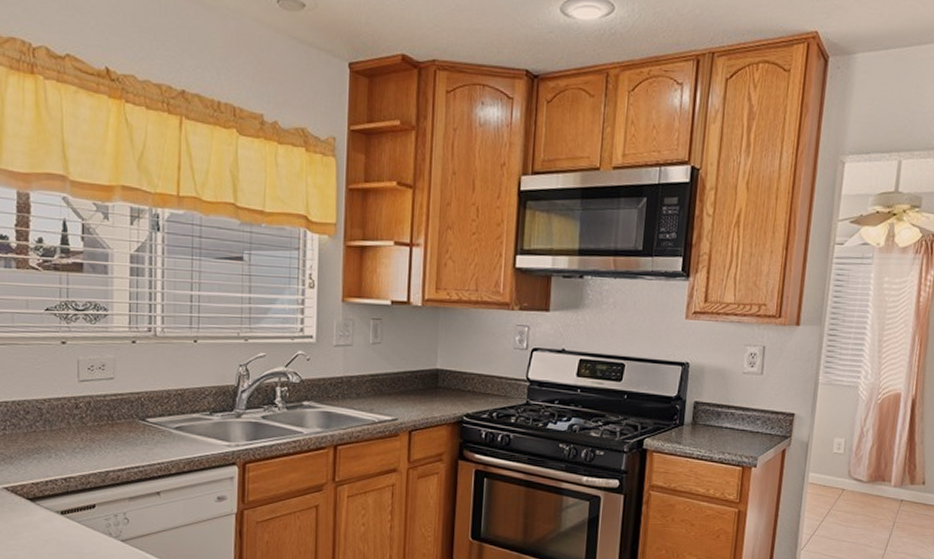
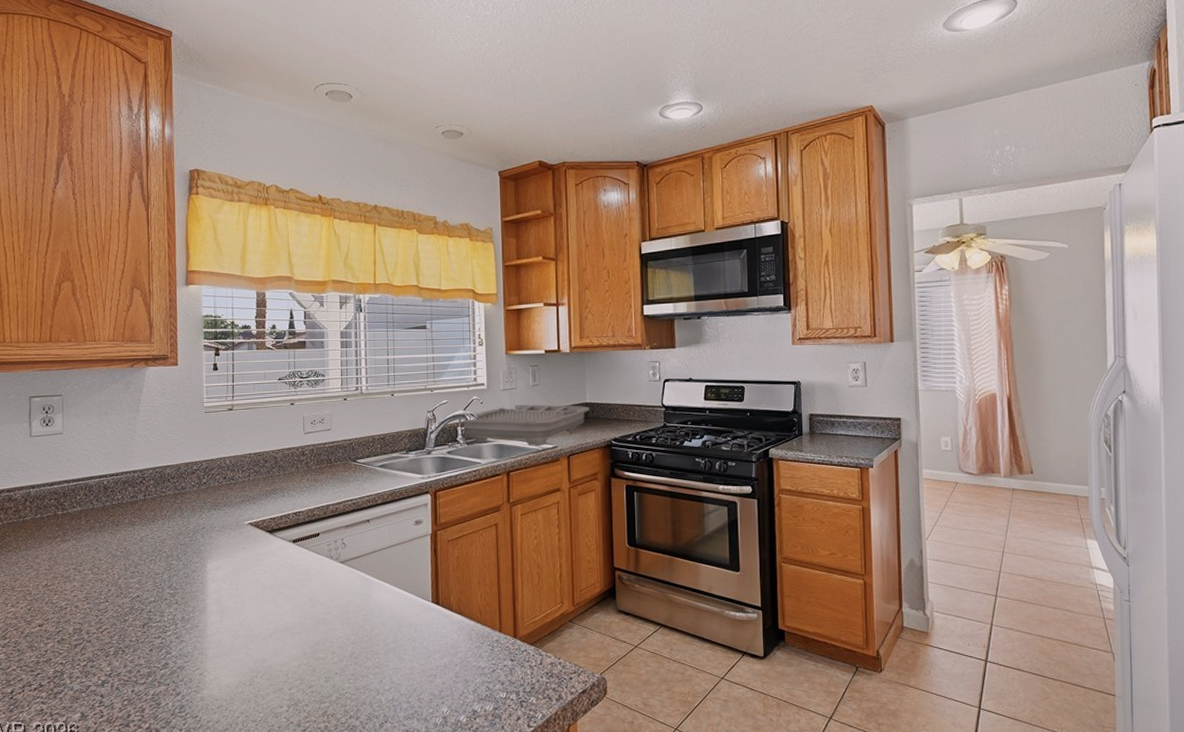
dish rack: none [282,364,440,416] -> present [462,404,590,446]

